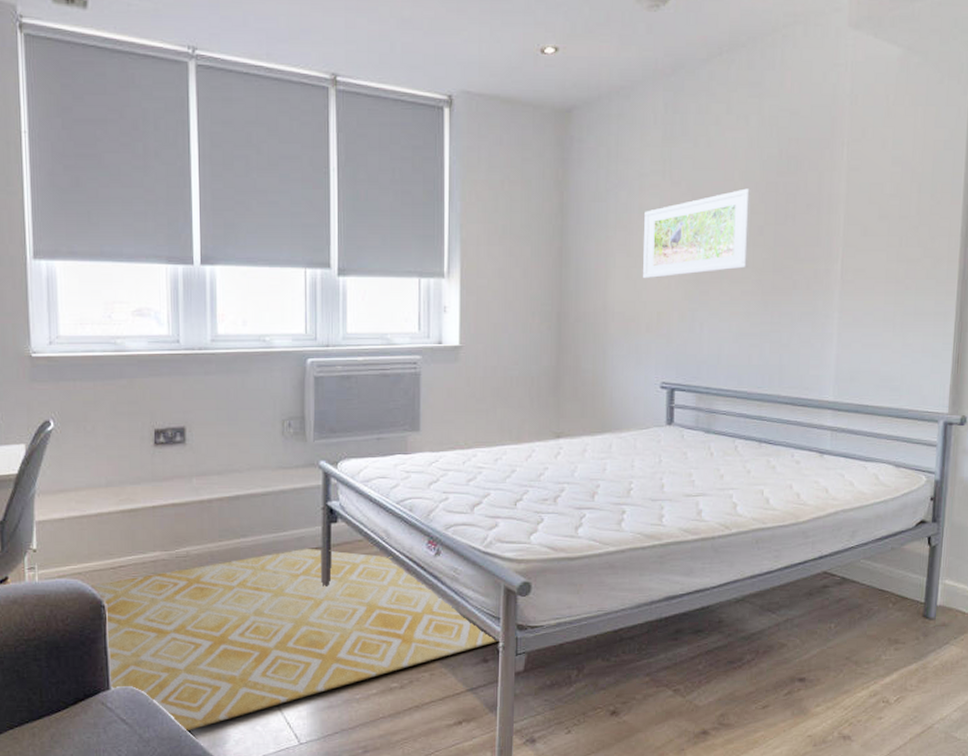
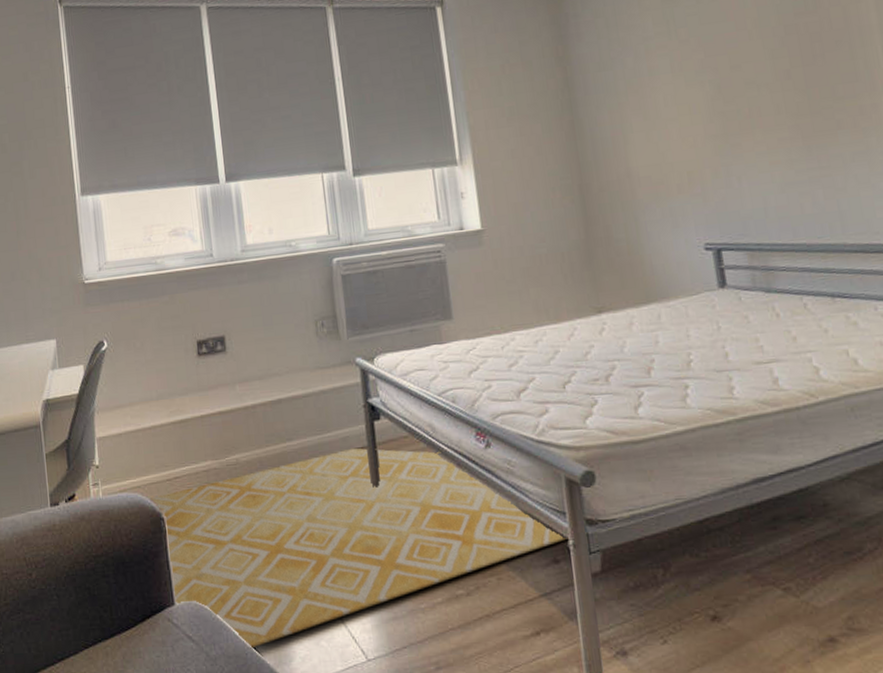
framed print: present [643,188,751,279] -> none [655,34,781,140]

